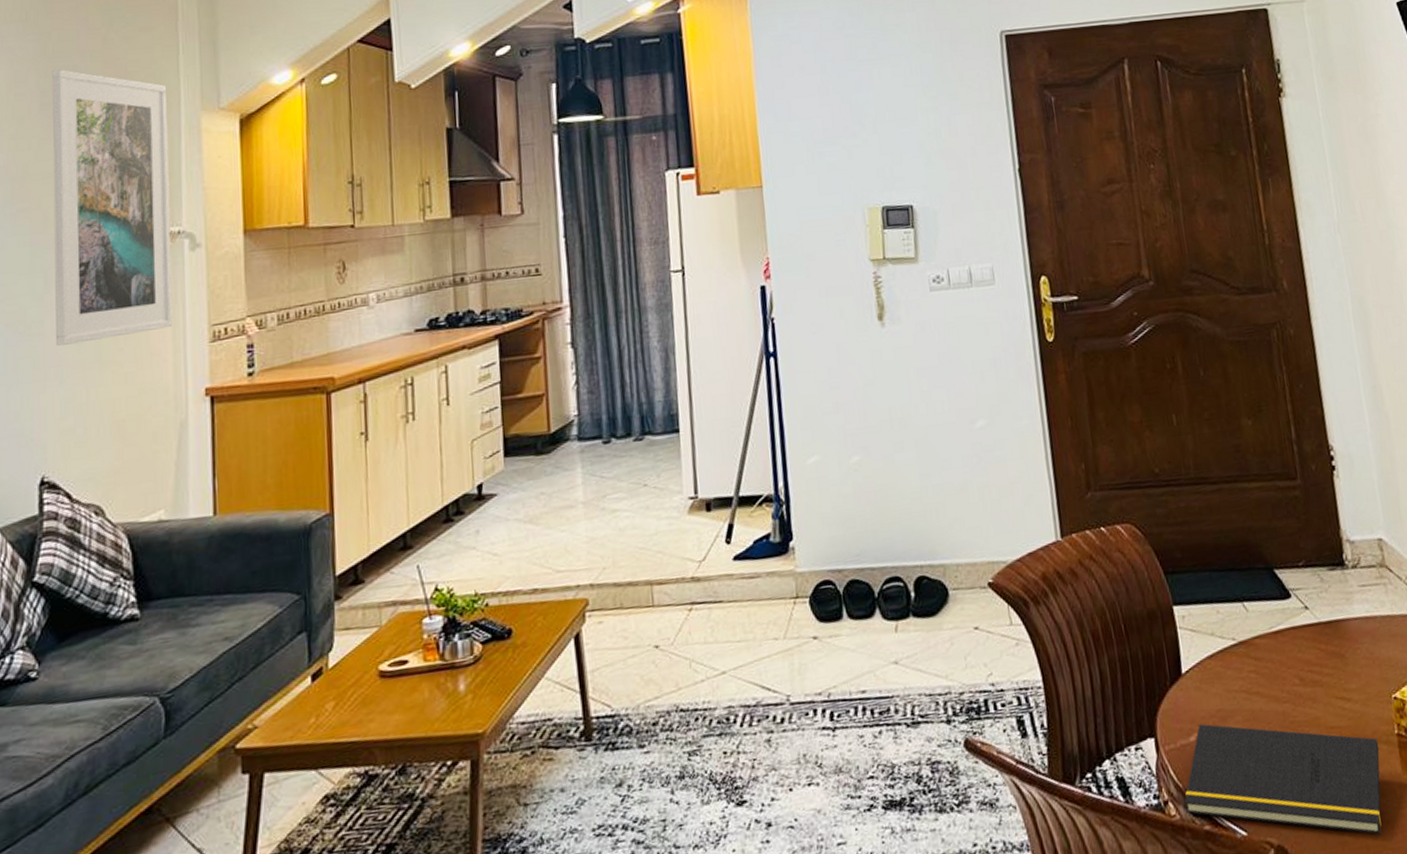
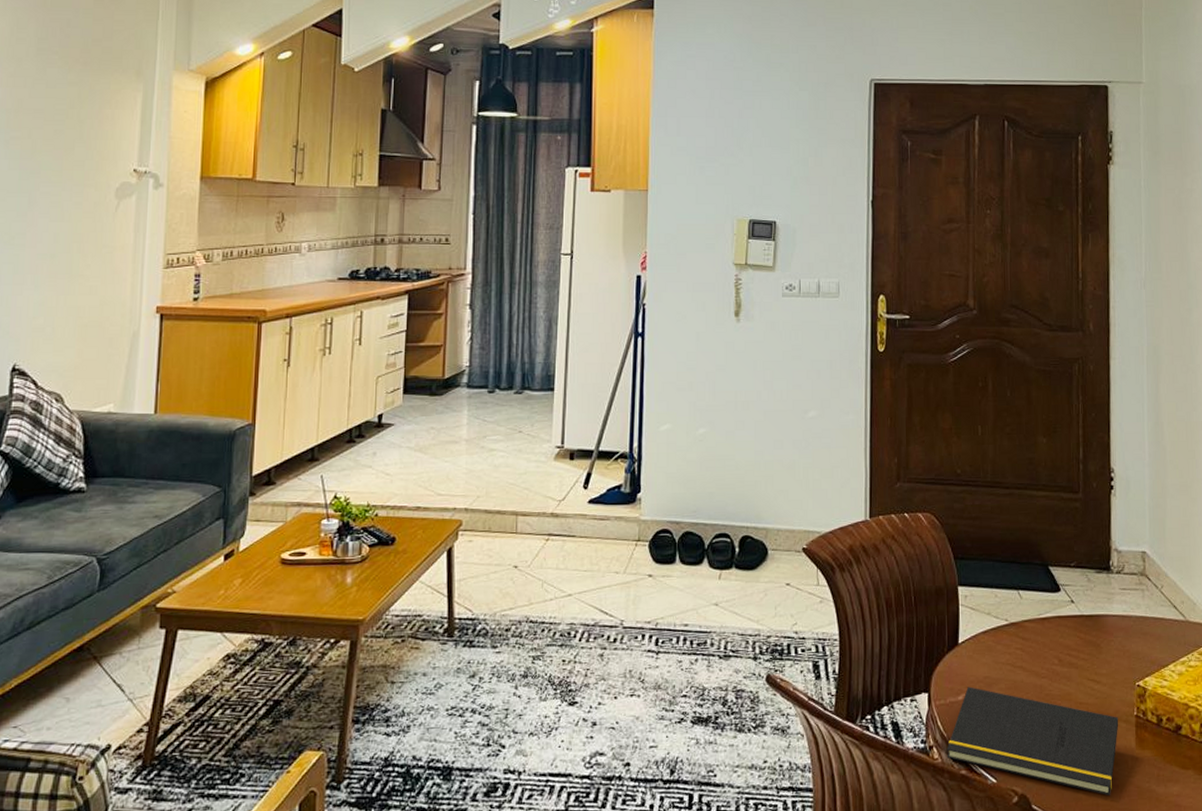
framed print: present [52,69,173,346] -> none [35,21,146,256]

